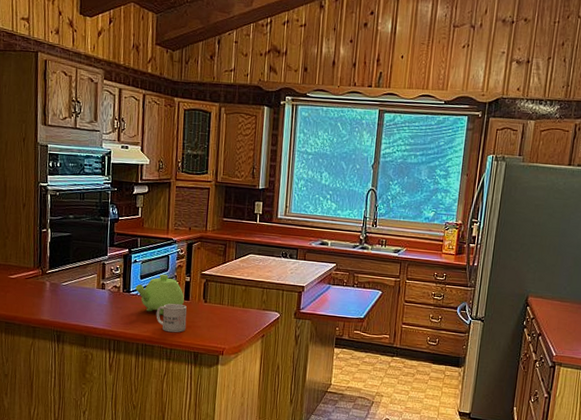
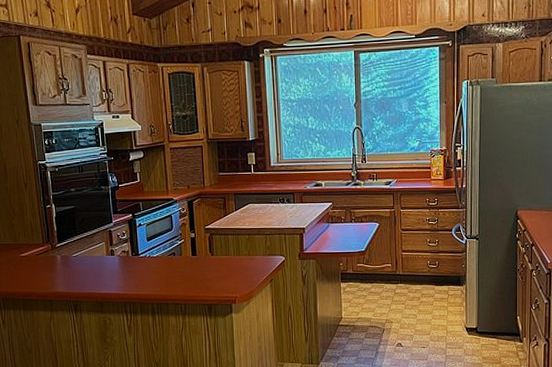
teapot: present [135,274,184,315] -> none [143,233,192,273]
mug: present [156,303,187,333] -> none [166,259,197,289]

